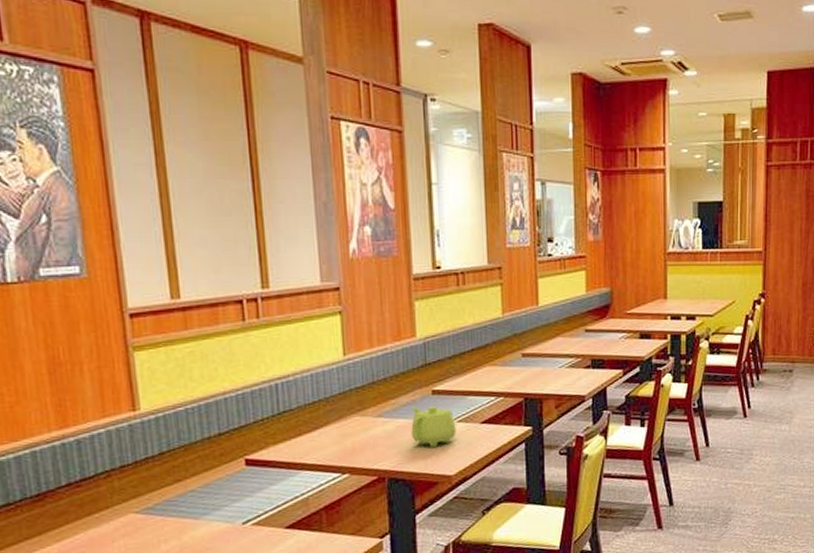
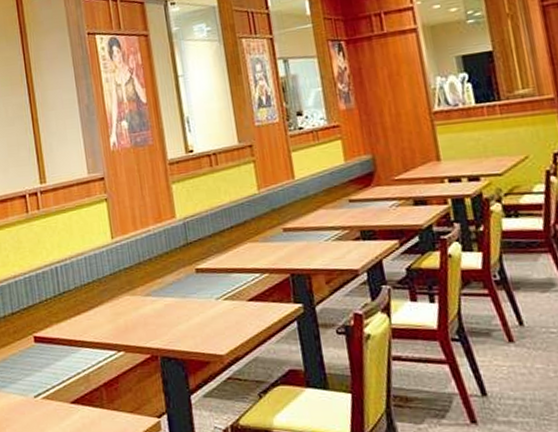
teapot: present [411,405,456,448] -> none [177,284,224,327]

